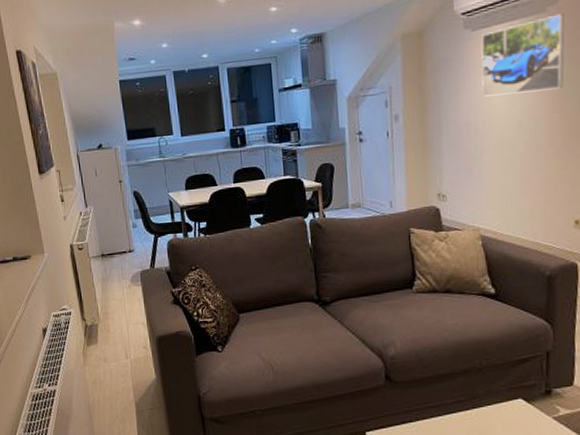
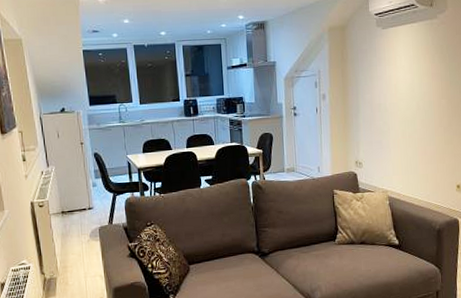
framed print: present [481,13,565,97] -> none [389,21,450,83]

